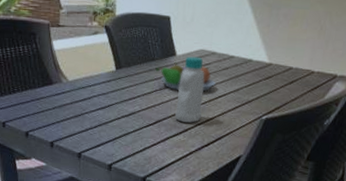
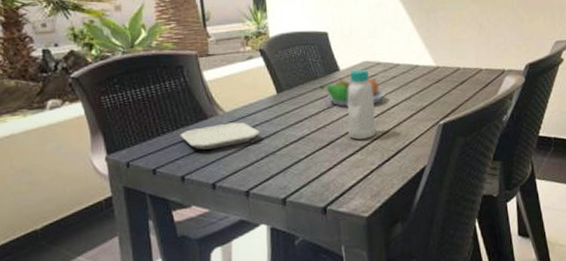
plate: none [28,90,97,112] -> present [180,122,260,150]

